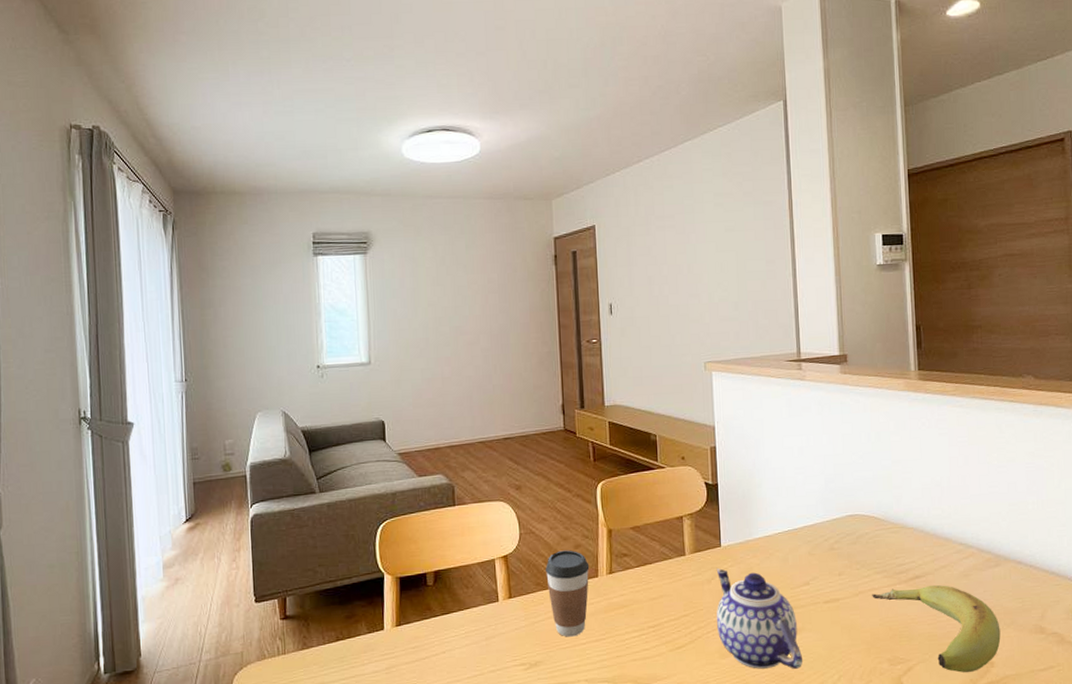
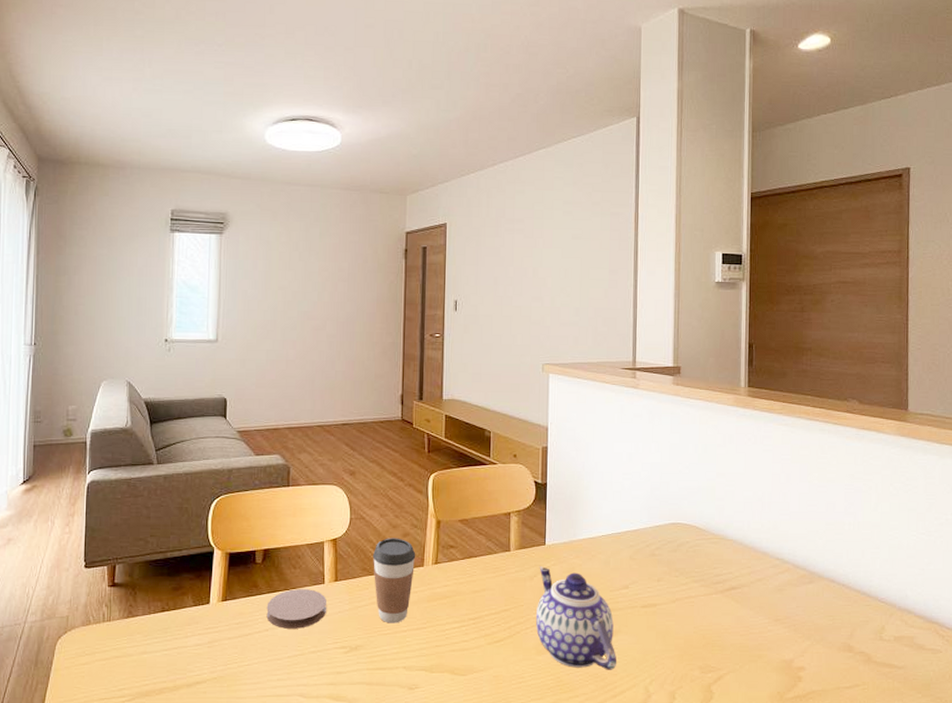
coaster: none [442,608,503,650] -> present [266,589,326,629]
banana: present [872,585,1001,673] -> none [688,598,810,685]

